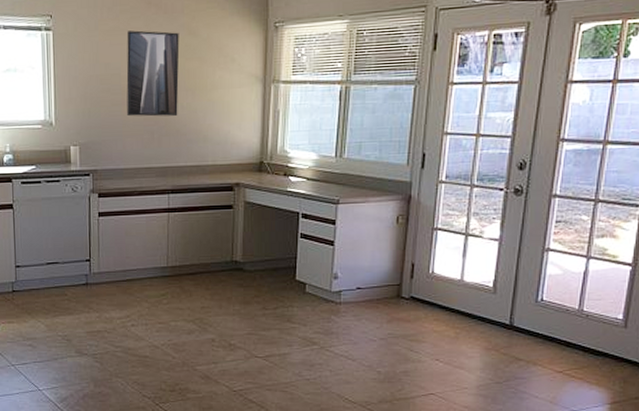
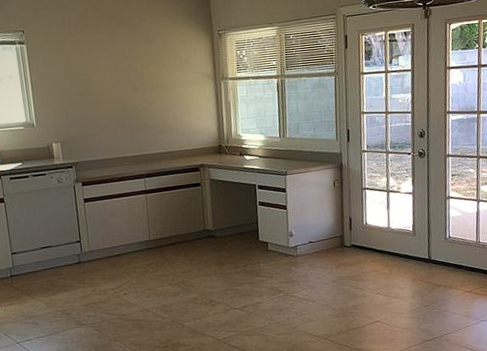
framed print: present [126,30,180,117] -> none [93,41,145,115]

